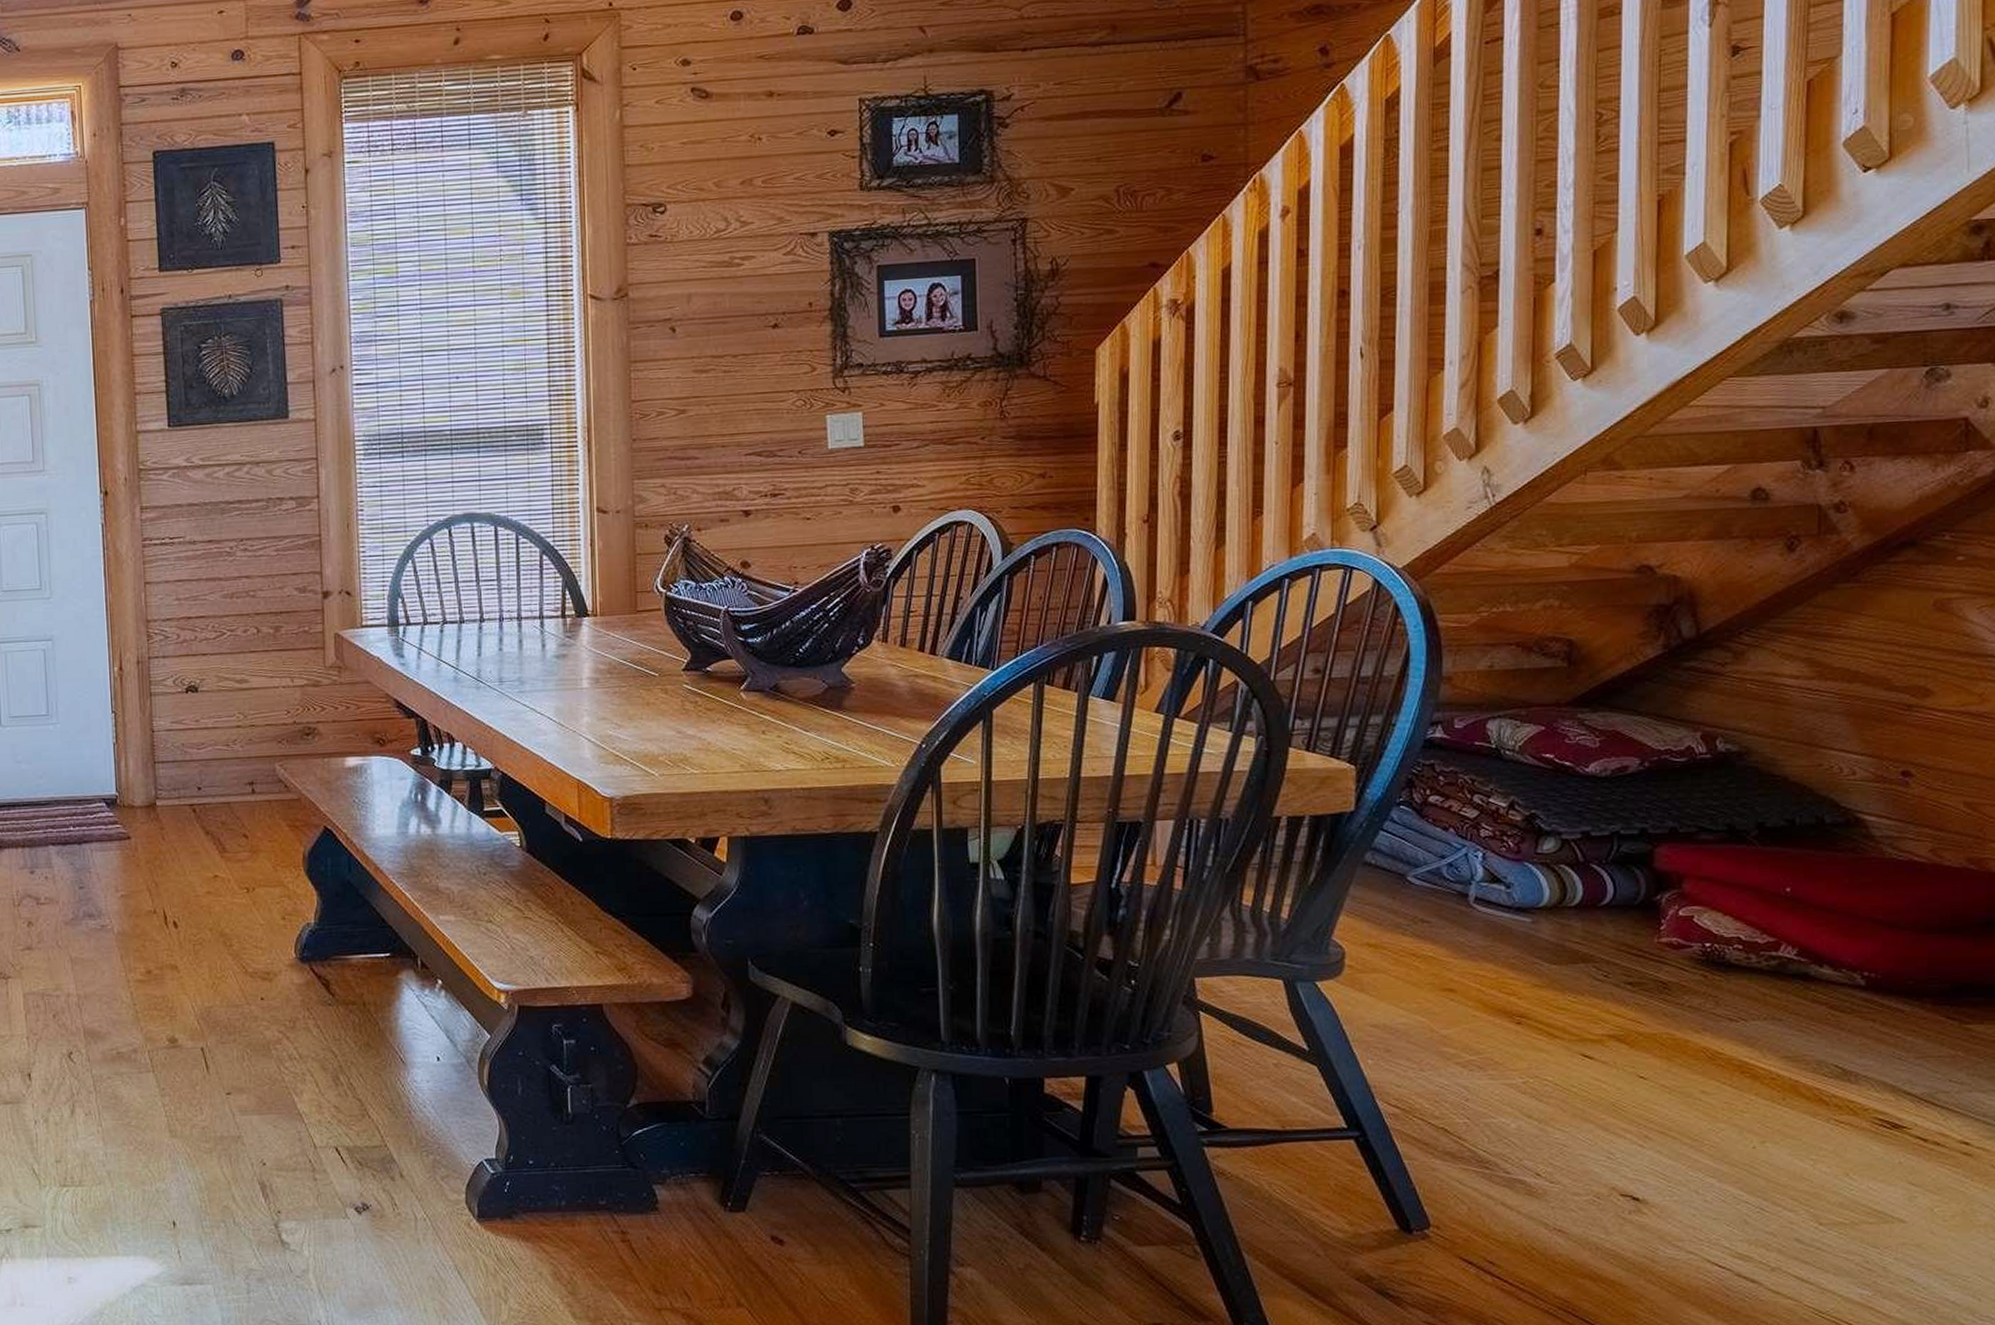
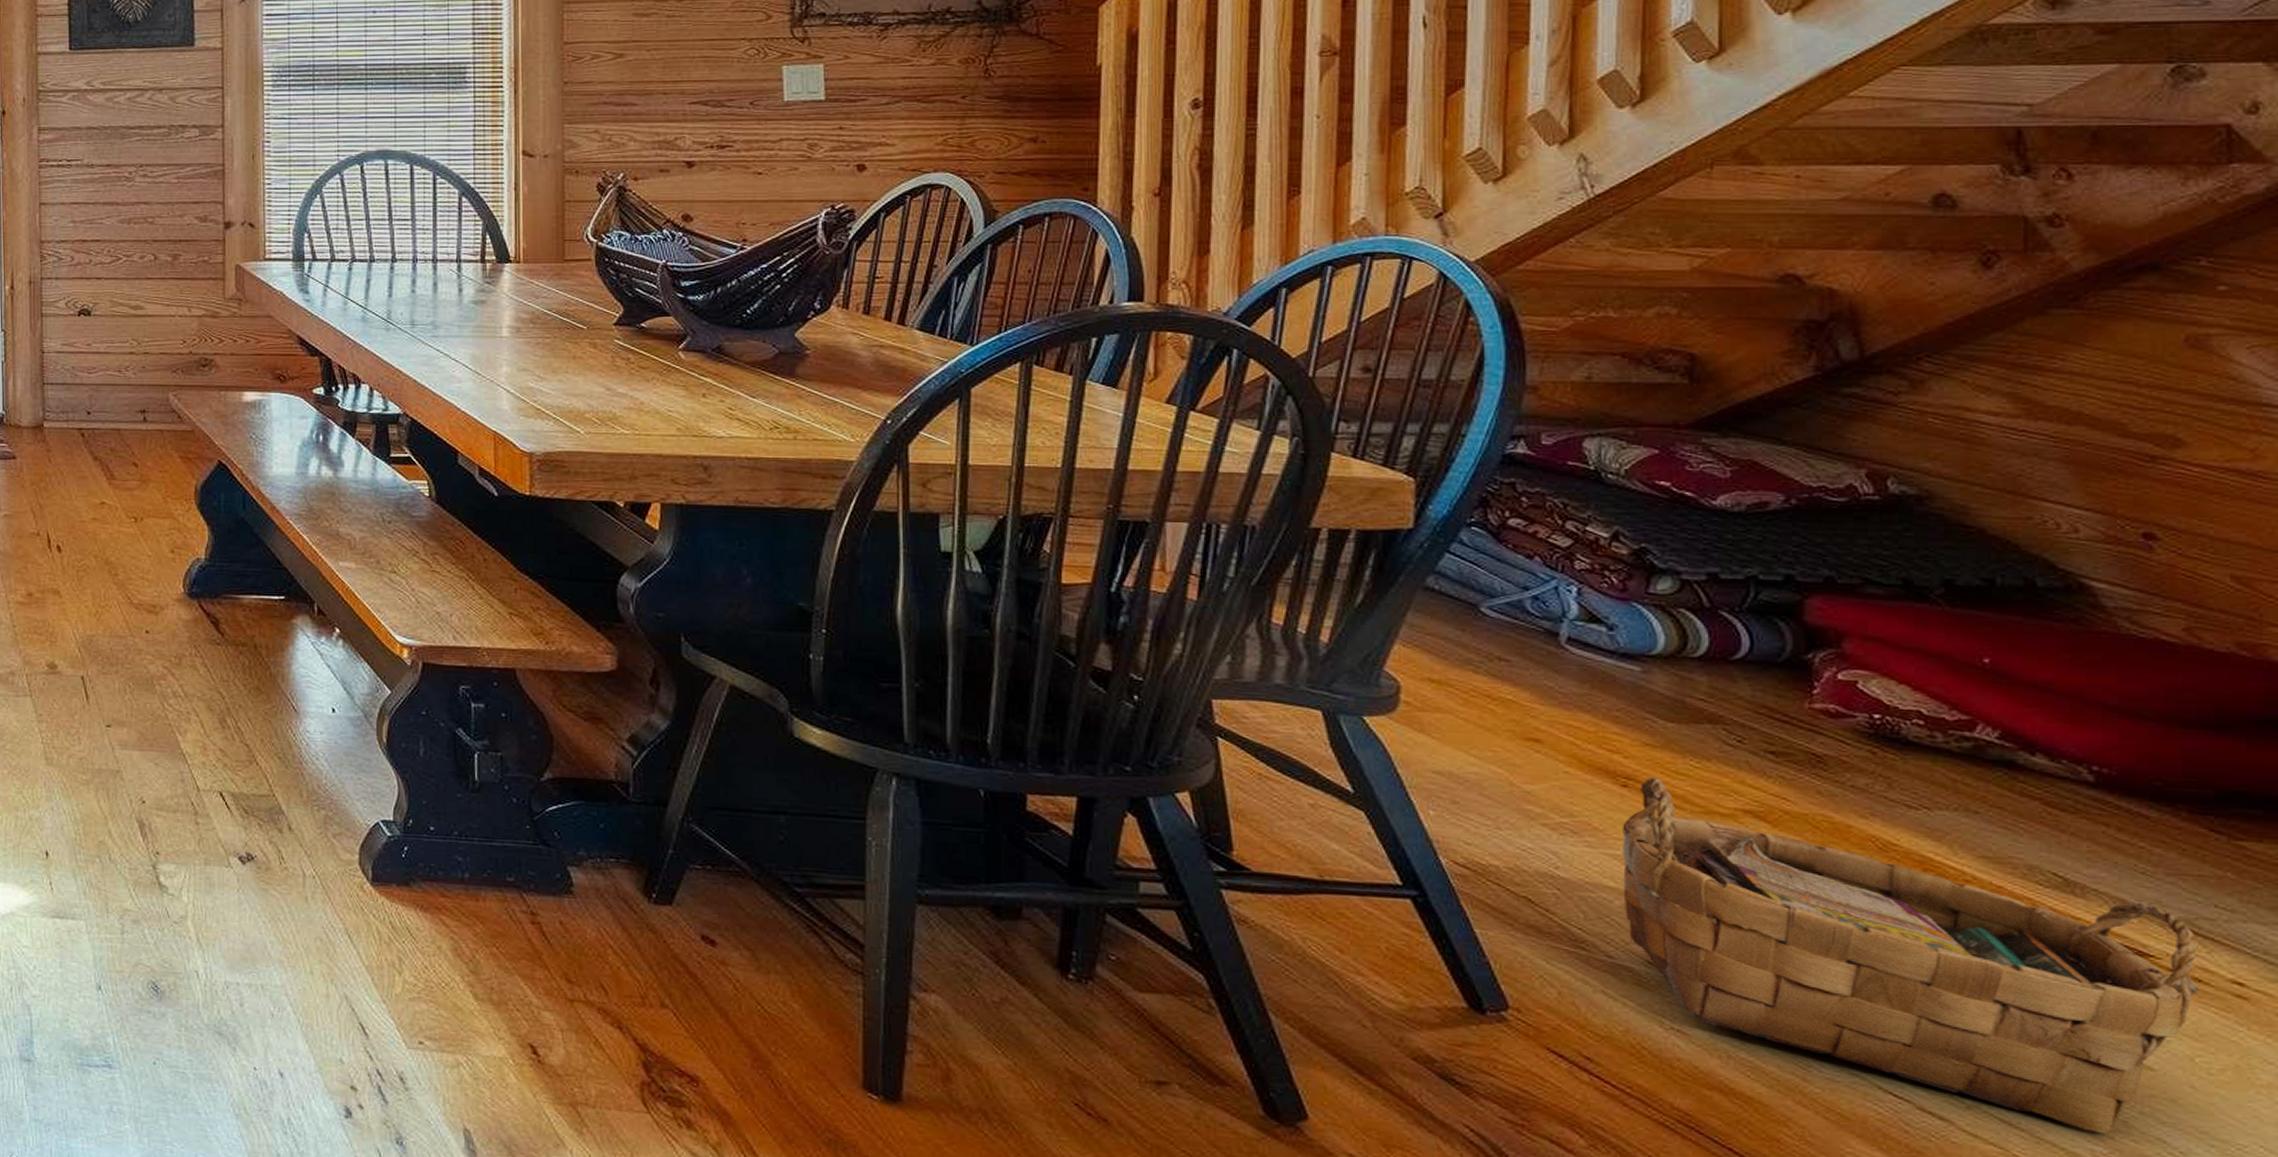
woven basket: none [1517,1014,1937,1280] -> present [1622,777,2198,1135]

